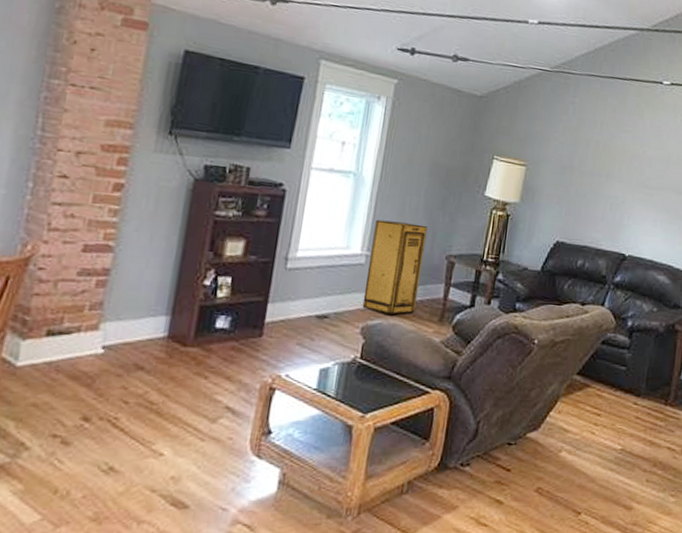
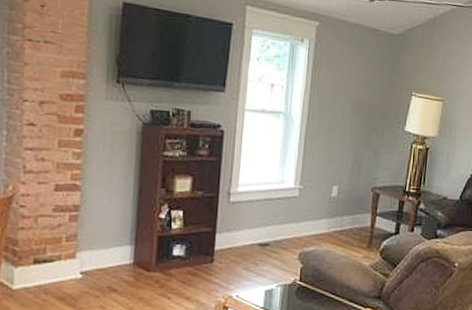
storage cabinet: present [362,219,428,315] -> none [298,156,353,242]

